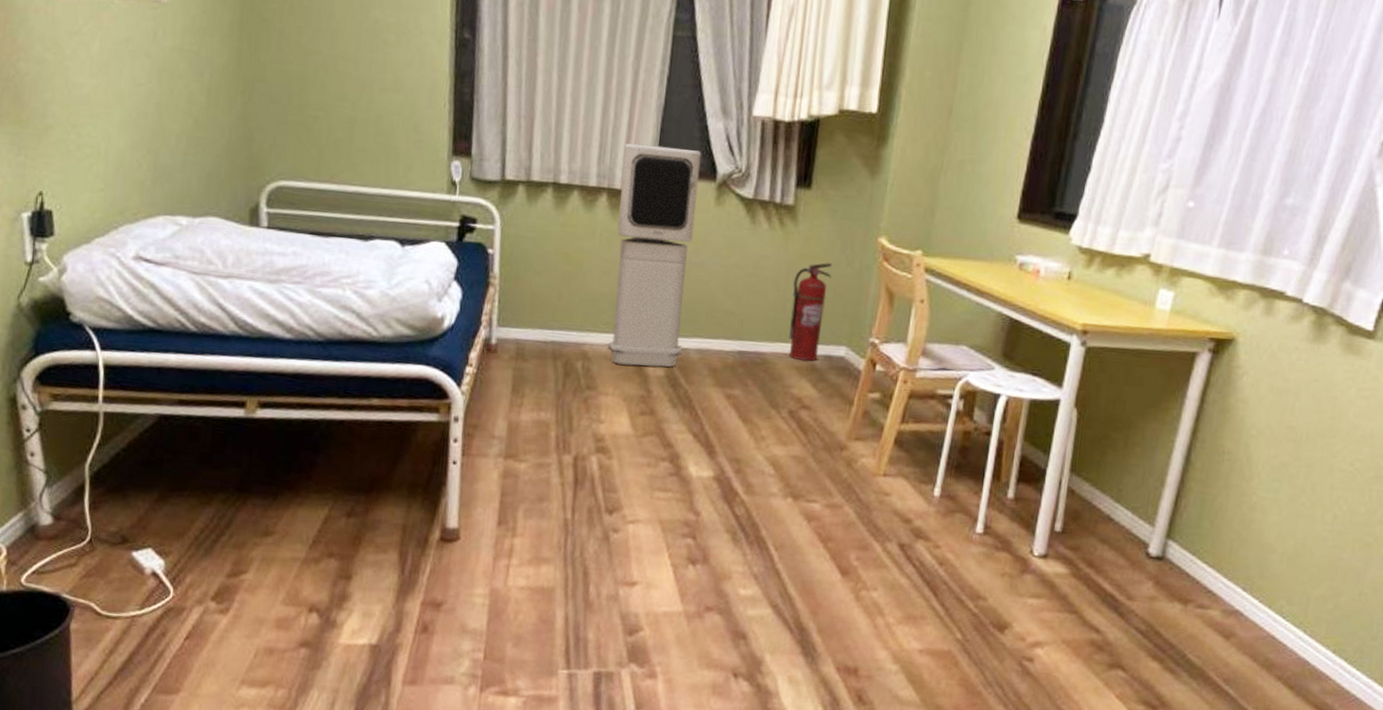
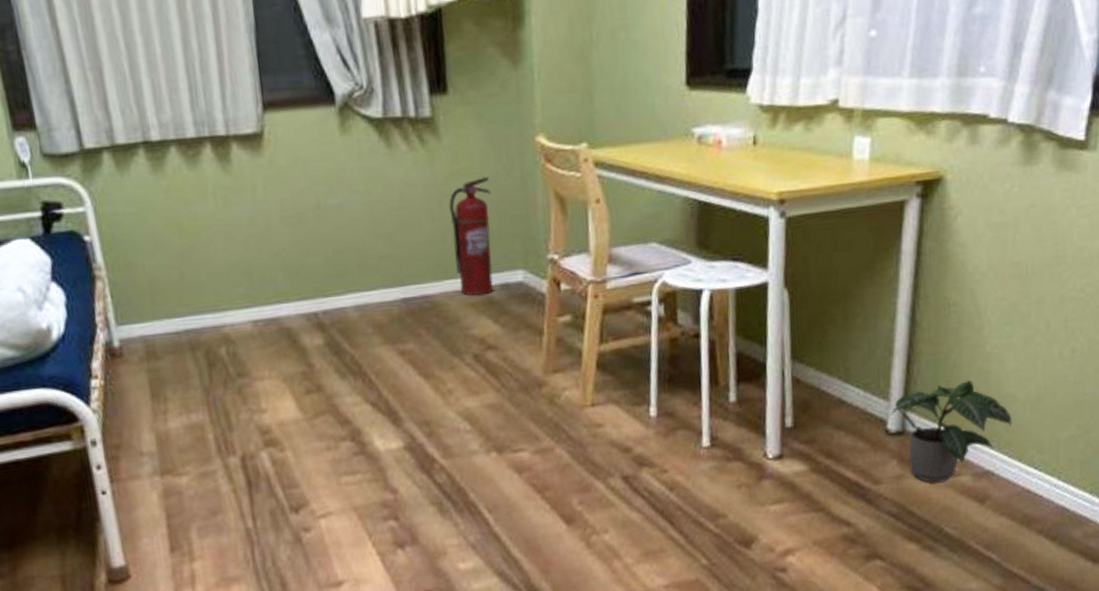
air purifier: present [608,143,701,367] -> none [218,72,338,342]
potted plant: none [1153,522,1268,612] -> present [891,380,1012,483]

